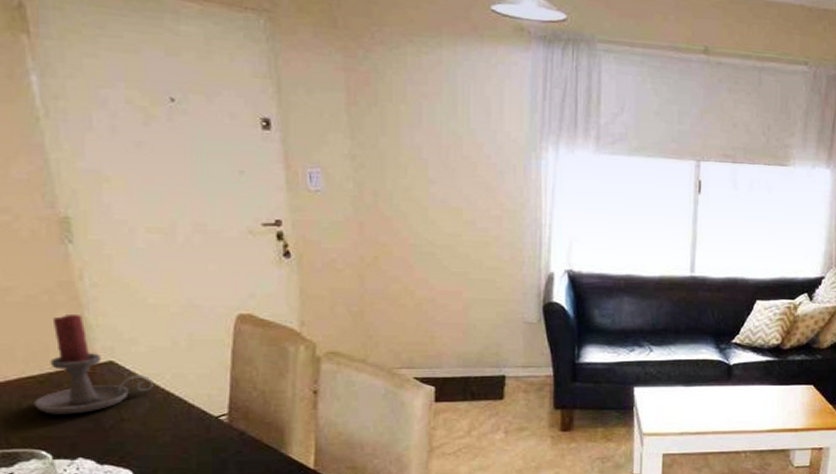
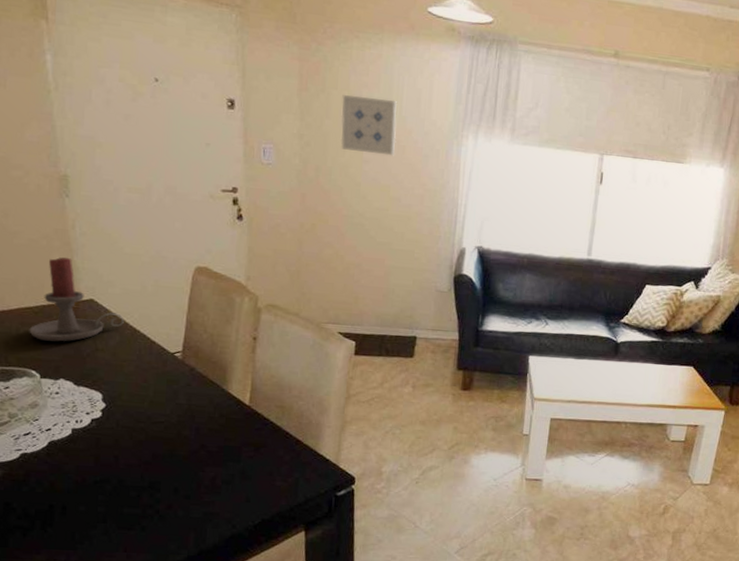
wall art: none [399,106,466,174] -> present [340,94,398,156]

